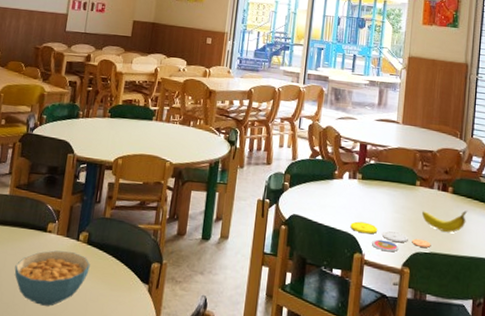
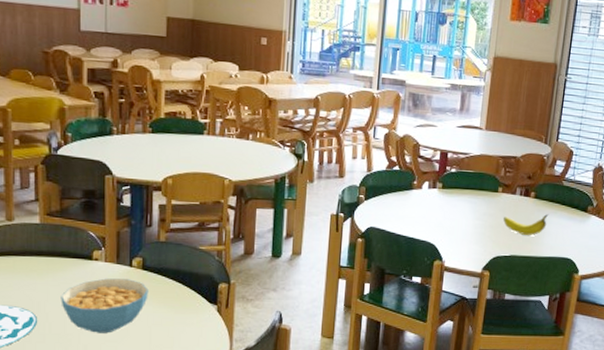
plate: present [350,221,431,252] -> none [430,230,512,258]

